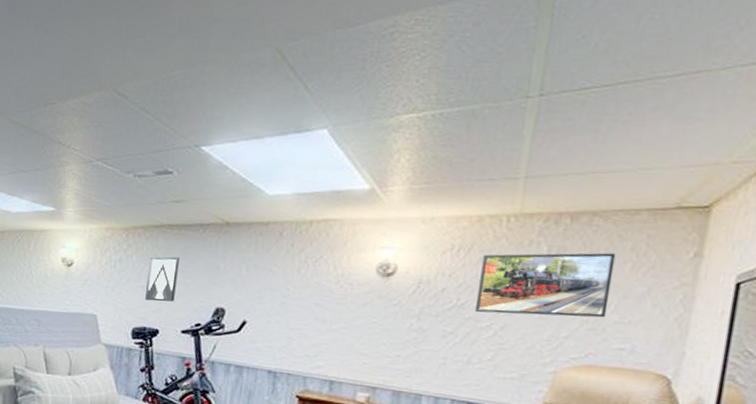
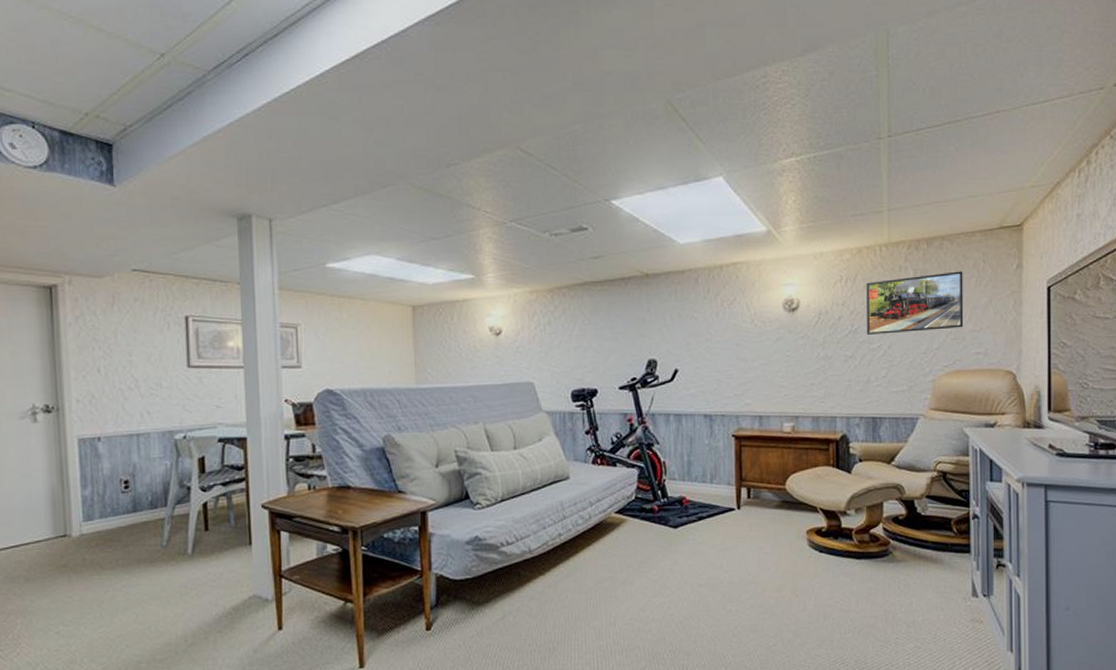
wall art: present [145,256,179,302] -> none [578,314,608,361]

